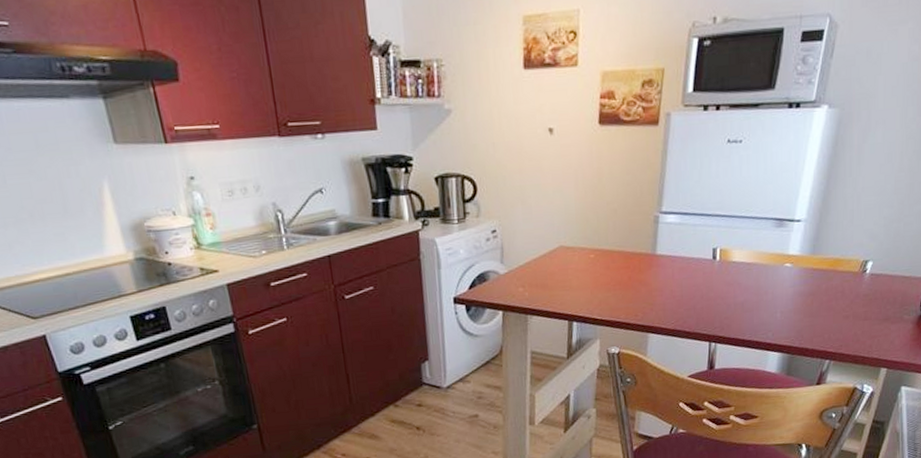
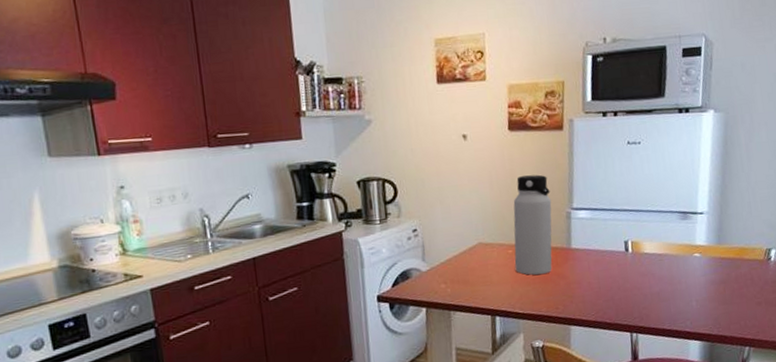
water bottle: none [595,174,640,282] -> present [513,174,553,275]

